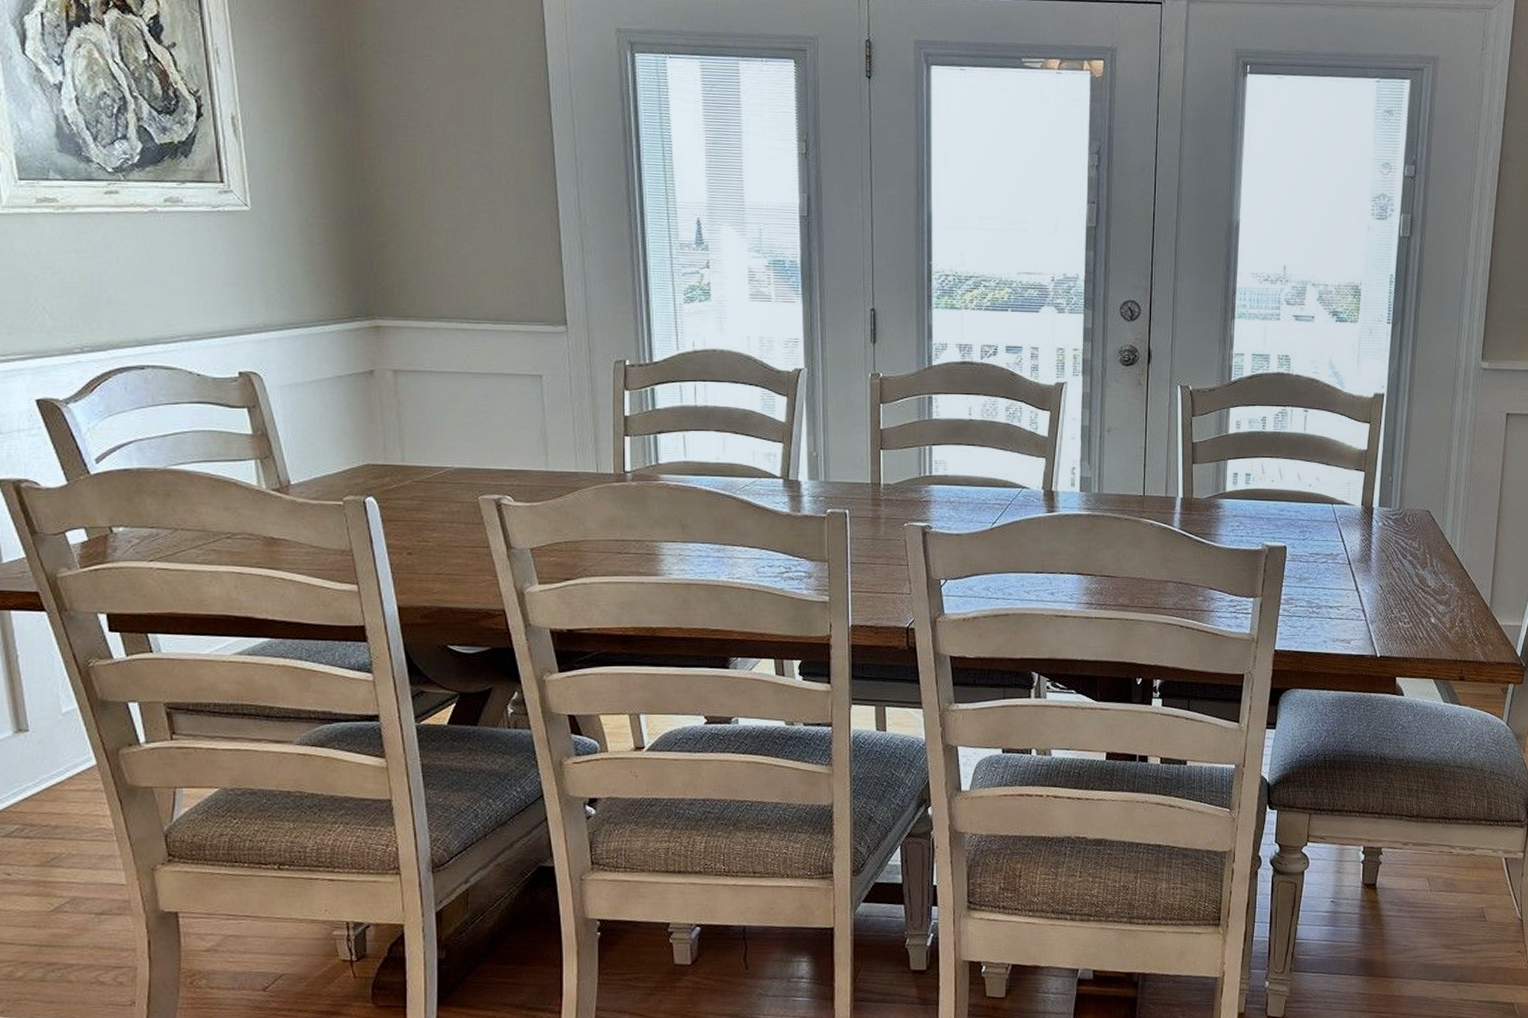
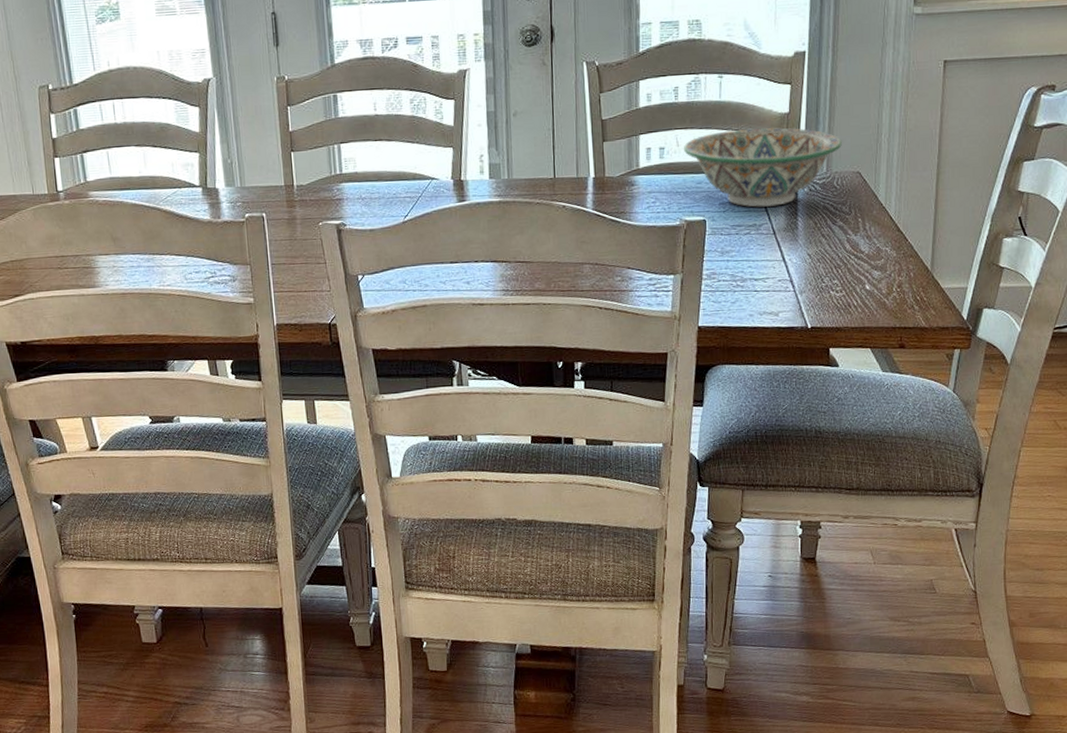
decorative bowl: none [1269,462,1414,538] -> present [684,127,842,208]

